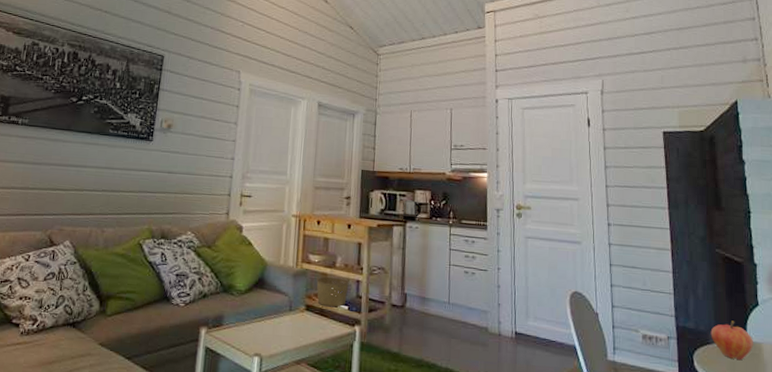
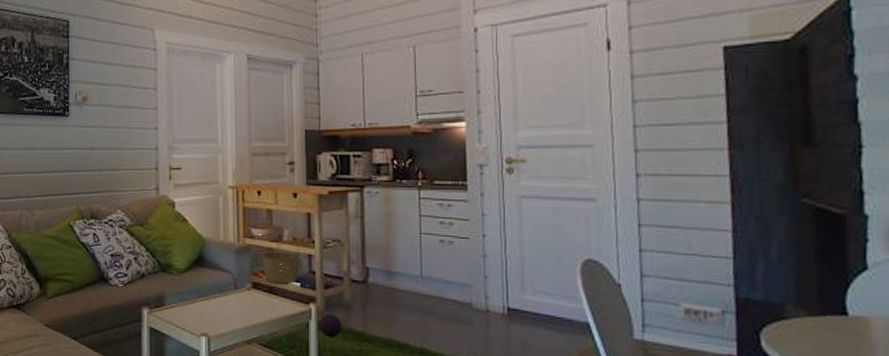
toy ball: none [362,336,381,357] -> present [320,314,342,337]
kettle: present [402,200,421,221] -> none [357,161,381,184]
fruit: present [710,320,754,361] -> none [788,289,857,339]

